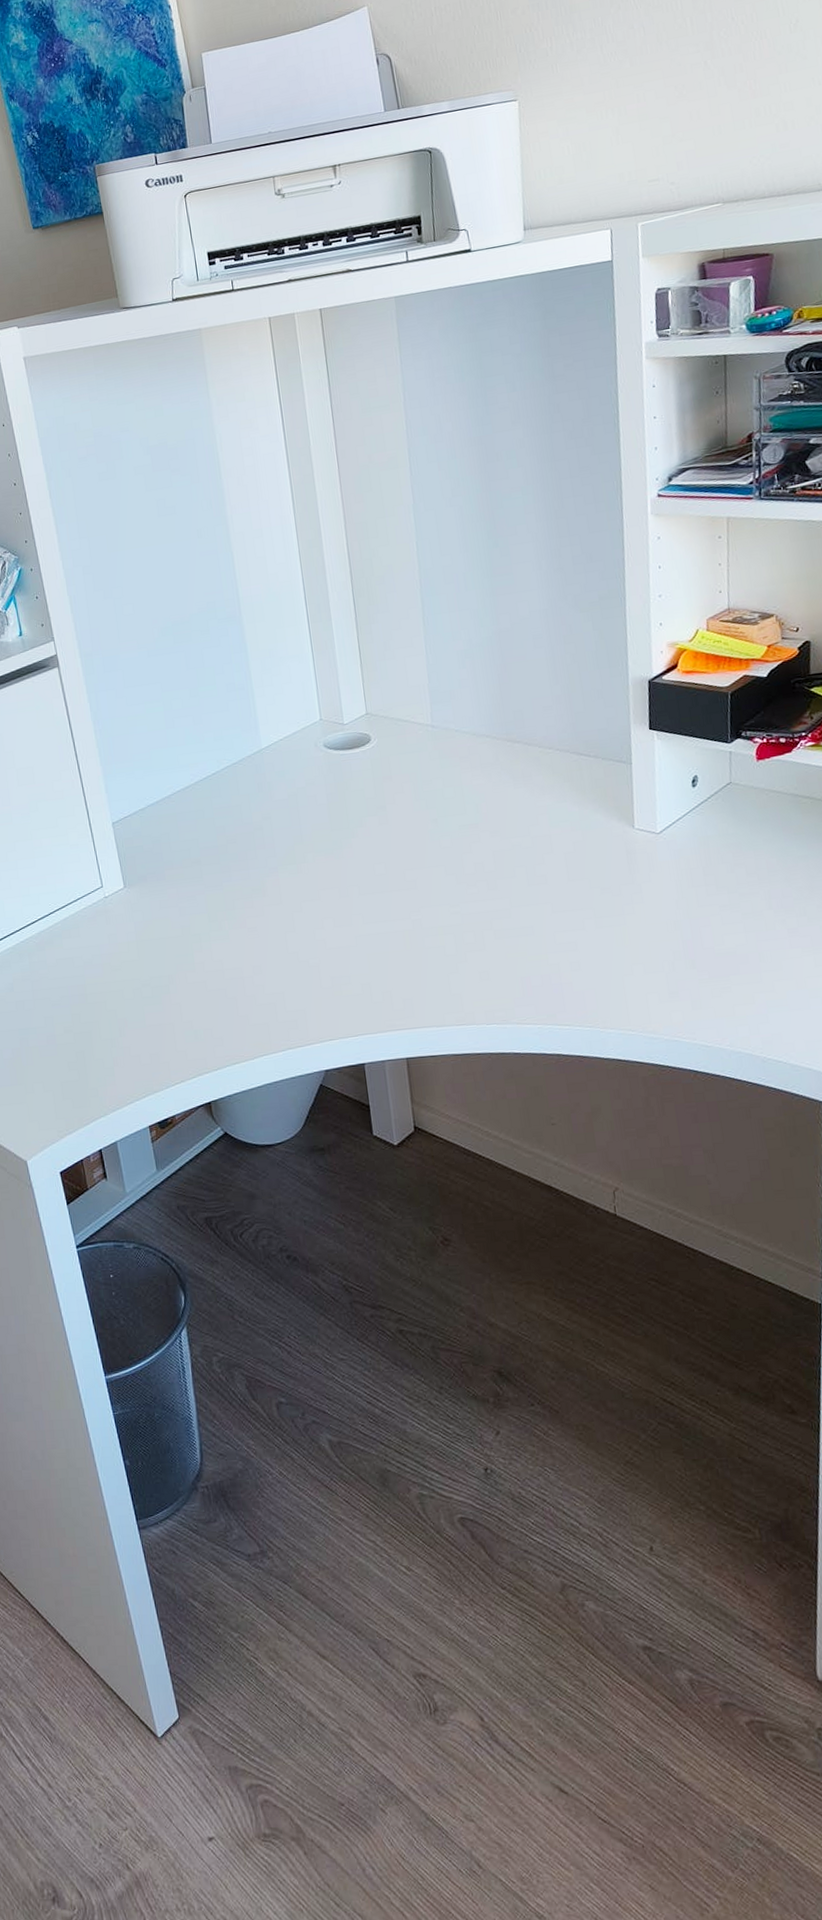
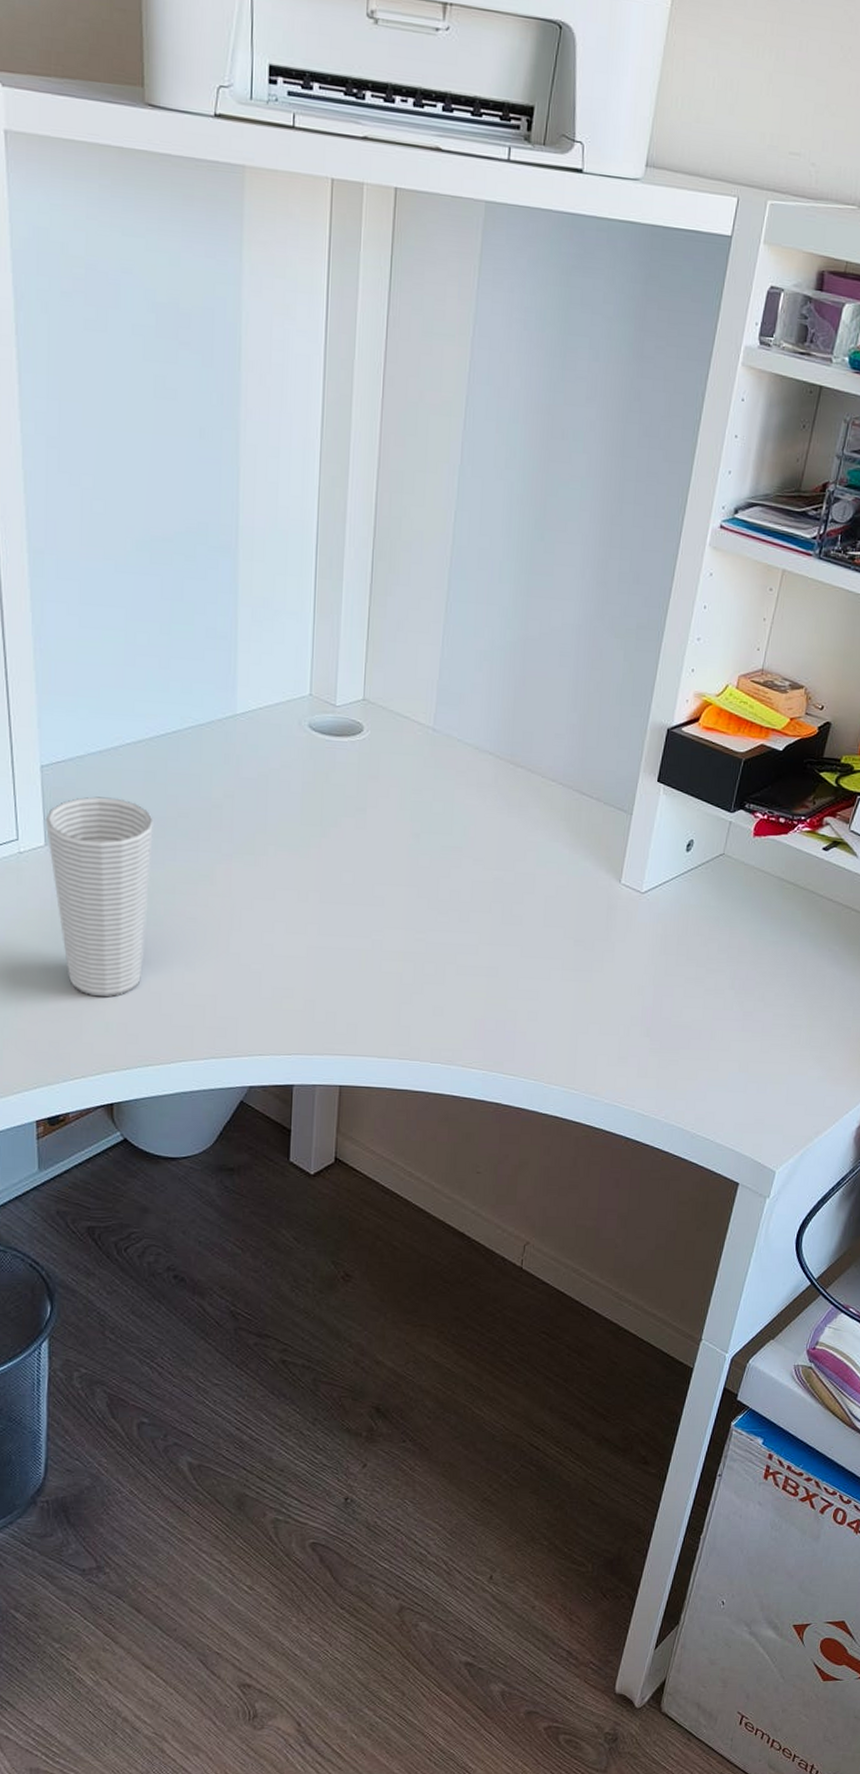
cup: none [121,837,218,1009] -> present [45,796,155,996]

